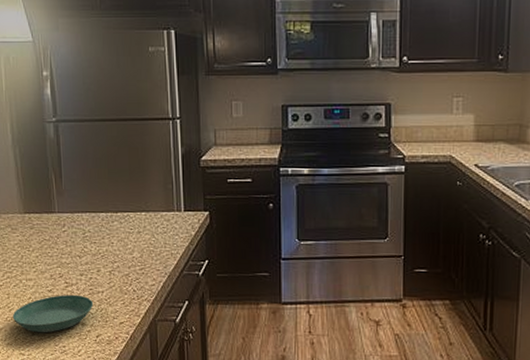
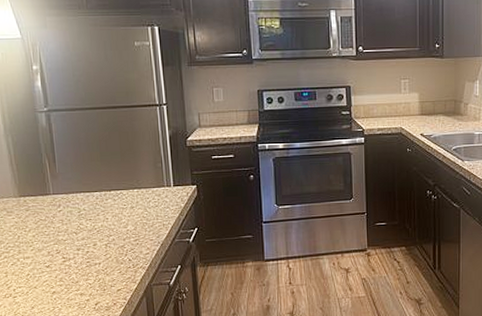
saucer: present [12,294,94,333] -> none [11,268,92,306]

